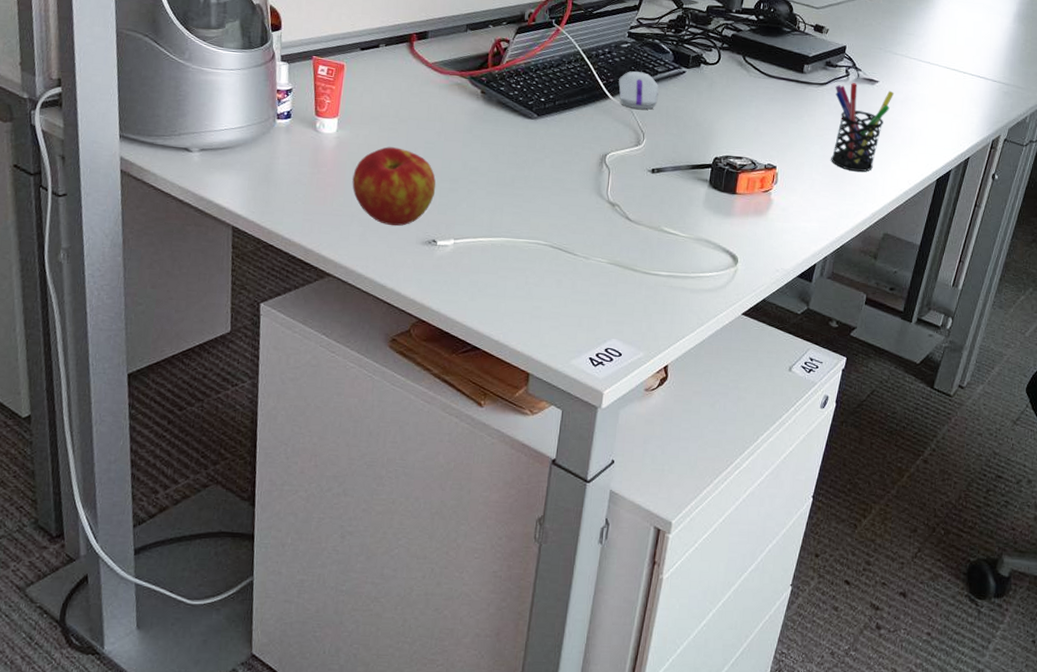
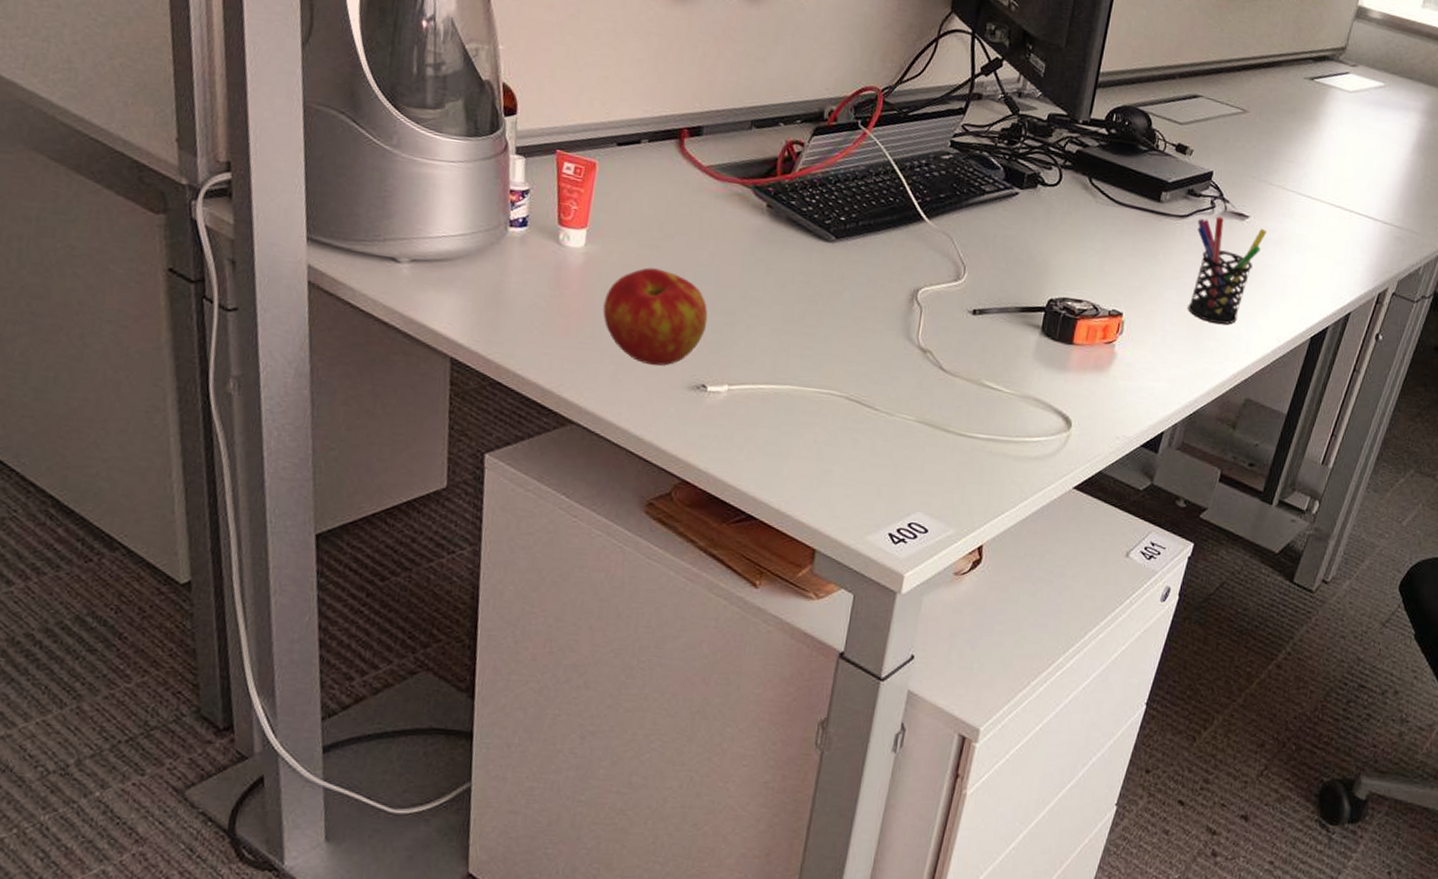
computer mouse: present [618,71,659,110] -> none [936,189,986,238]

